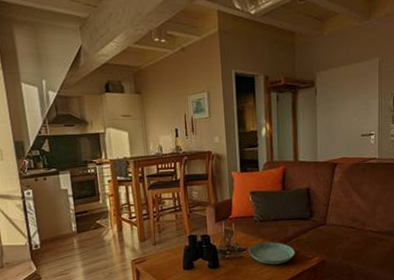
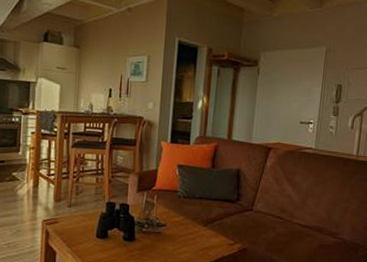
saucer: present [249,241,295,265] -> none [168,220,217,246]

